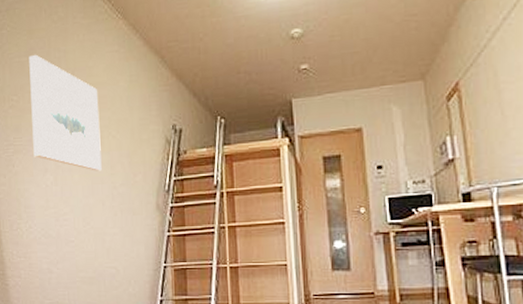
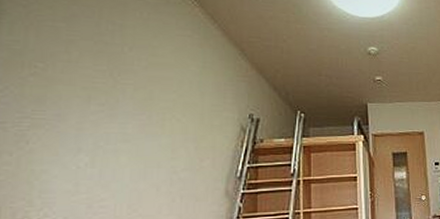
wall art: present [29,54,102,171] -> none [62,22,162,154]

